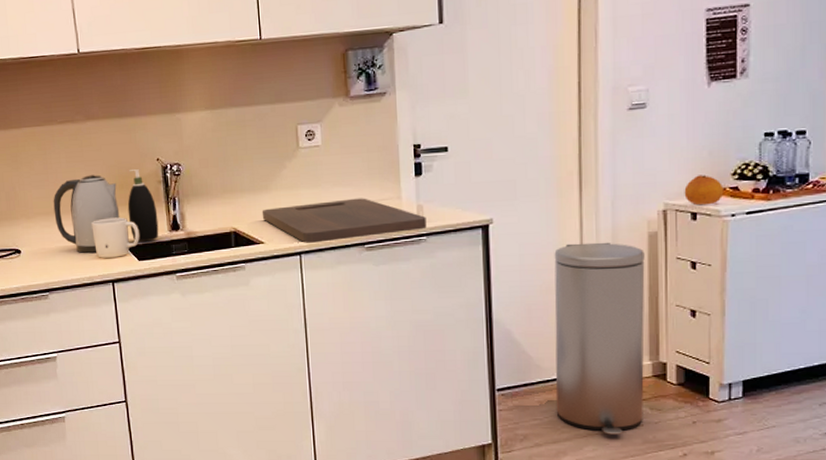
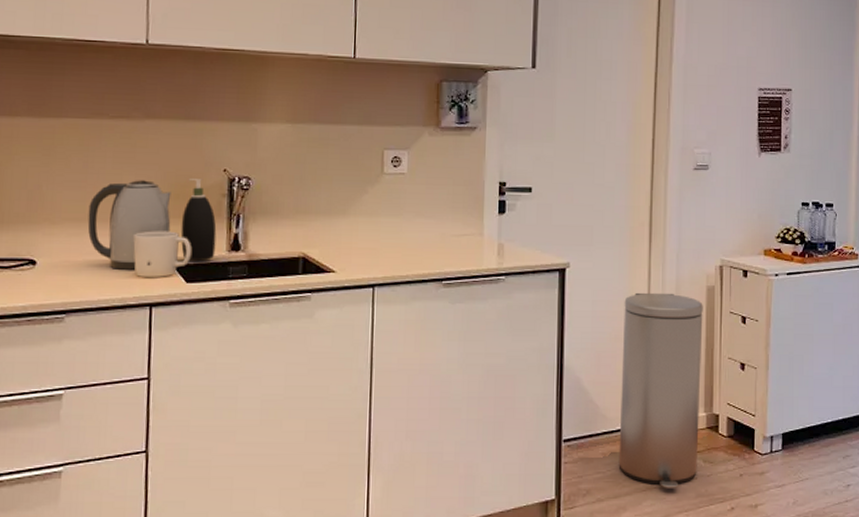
cutting board: present [262,198,427,244] -> none [336,231,506,276]
fruit: present [684,175,724,206] -> none [737,235,770,264]

